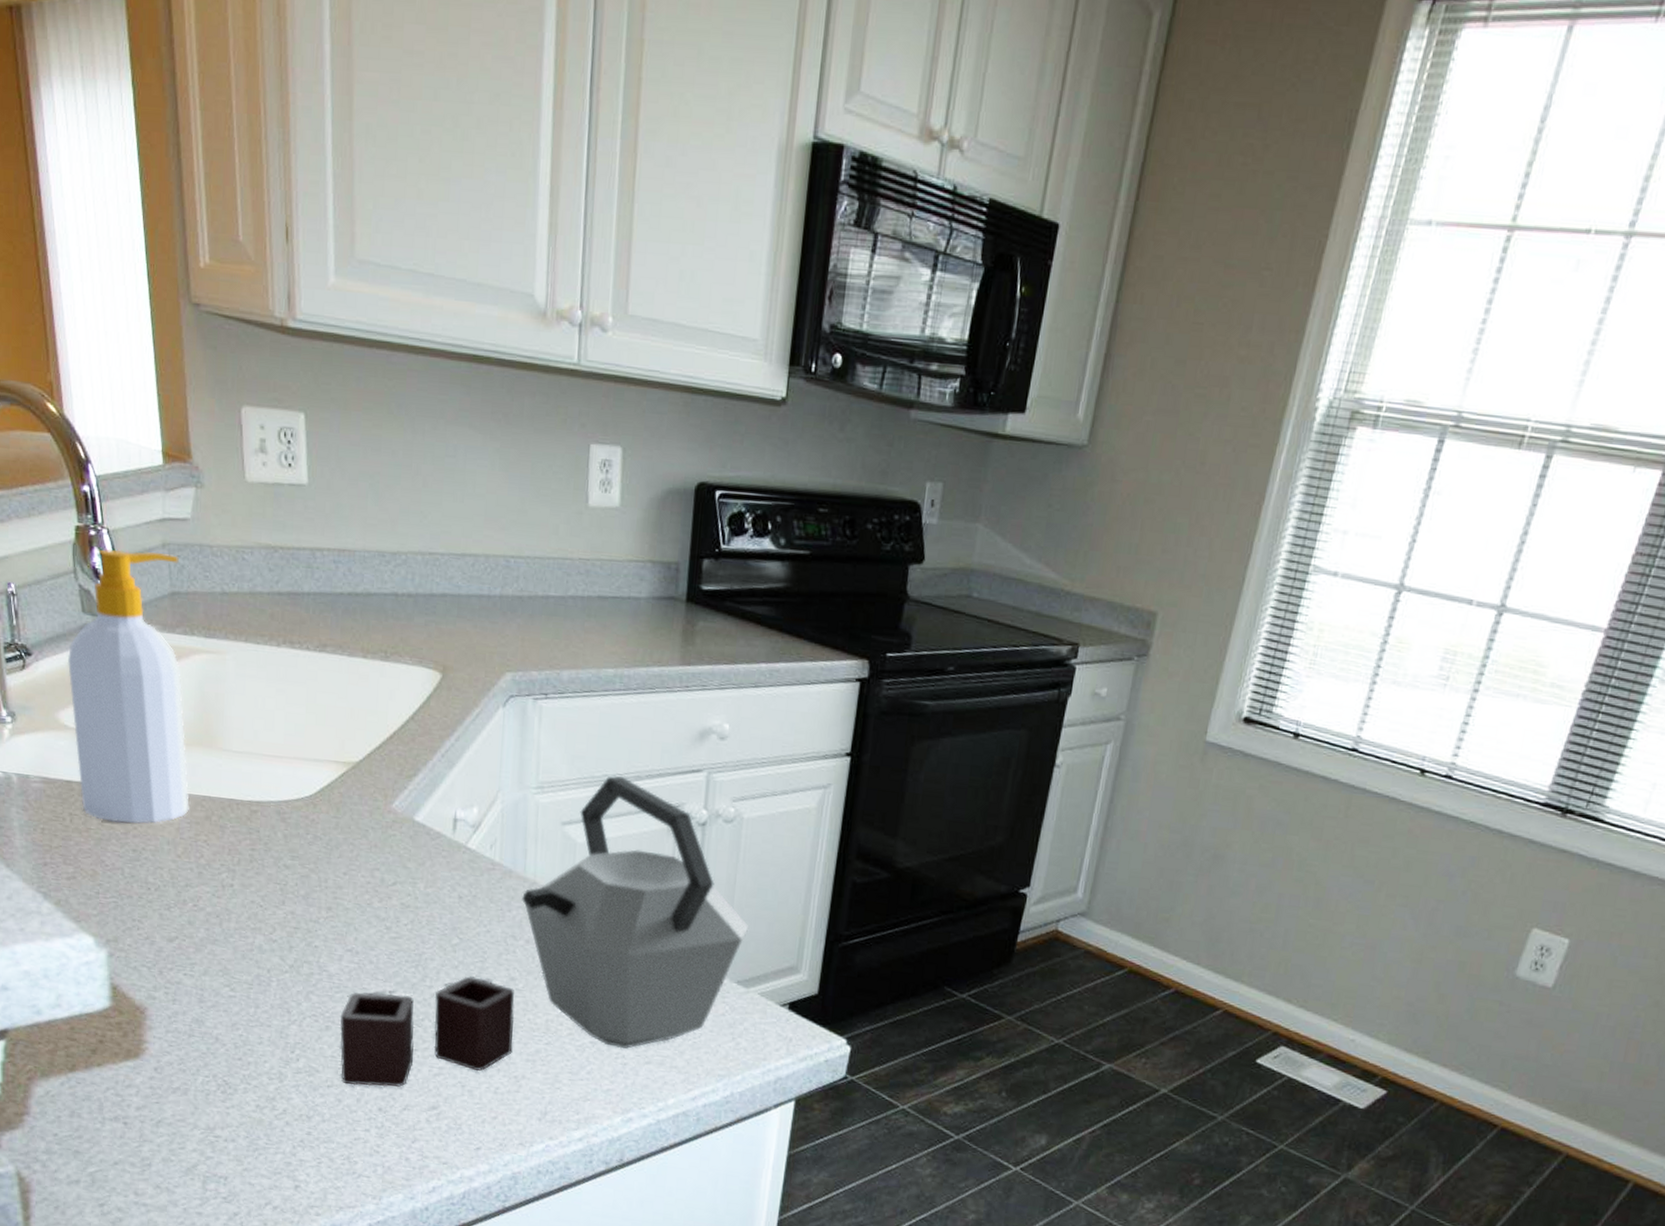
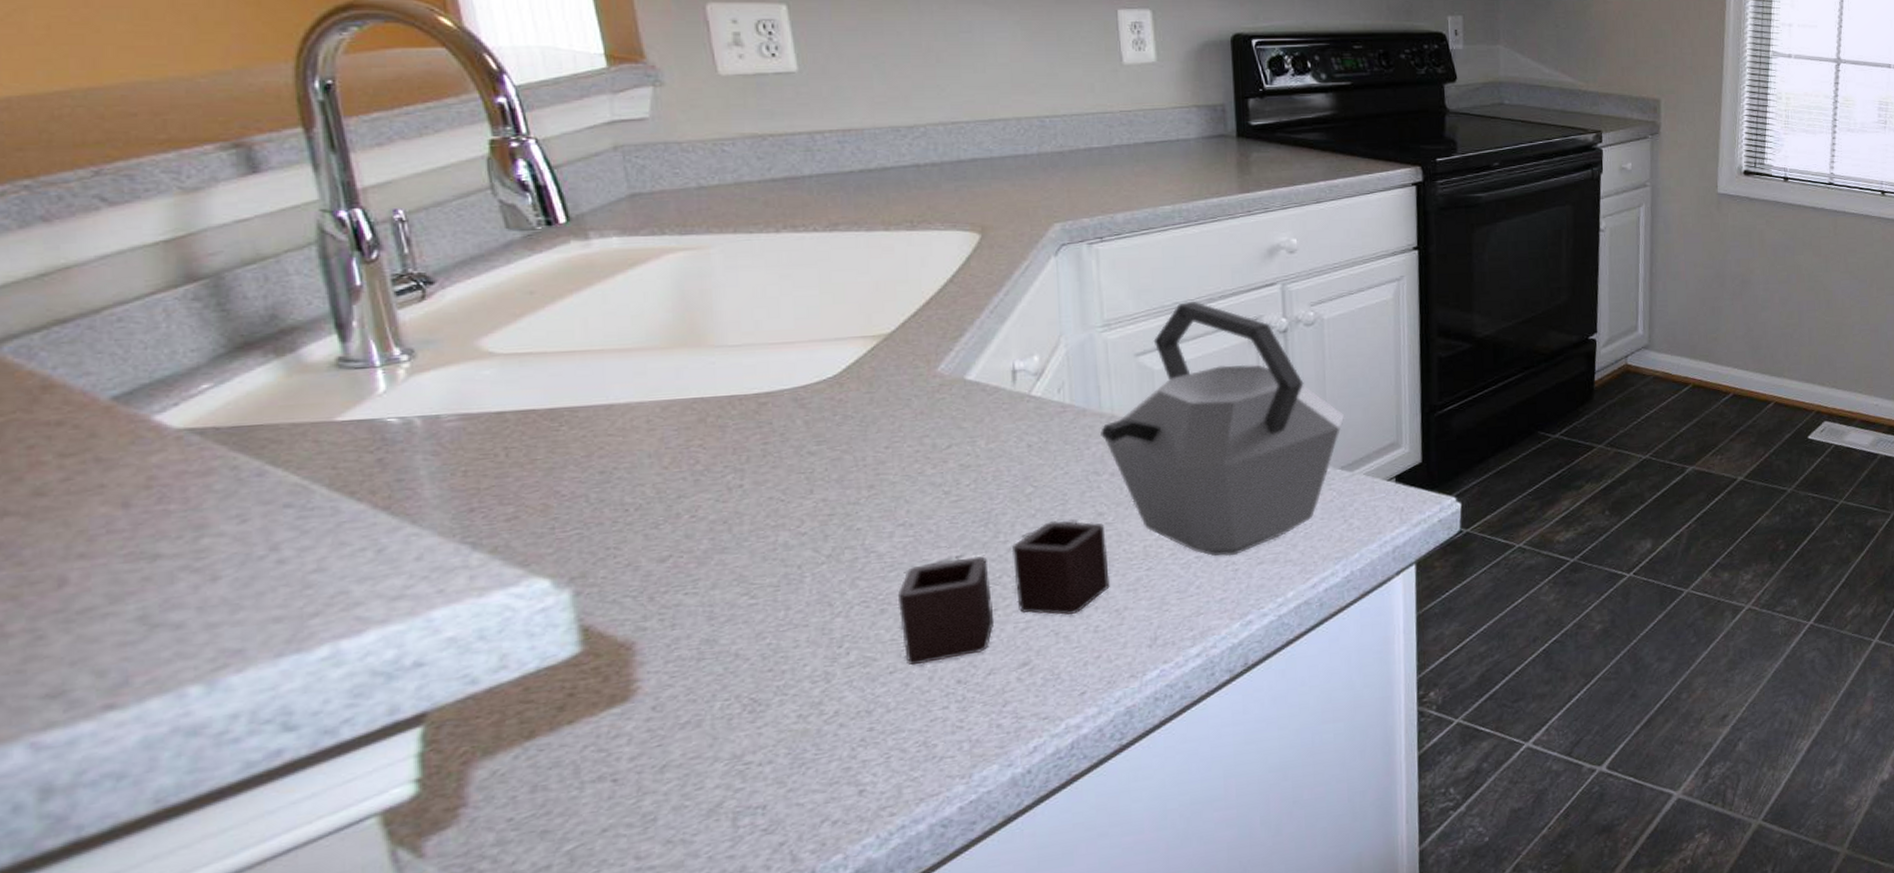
soap bottle: present [67,548,189,824] -> none [488,156,675,448]

